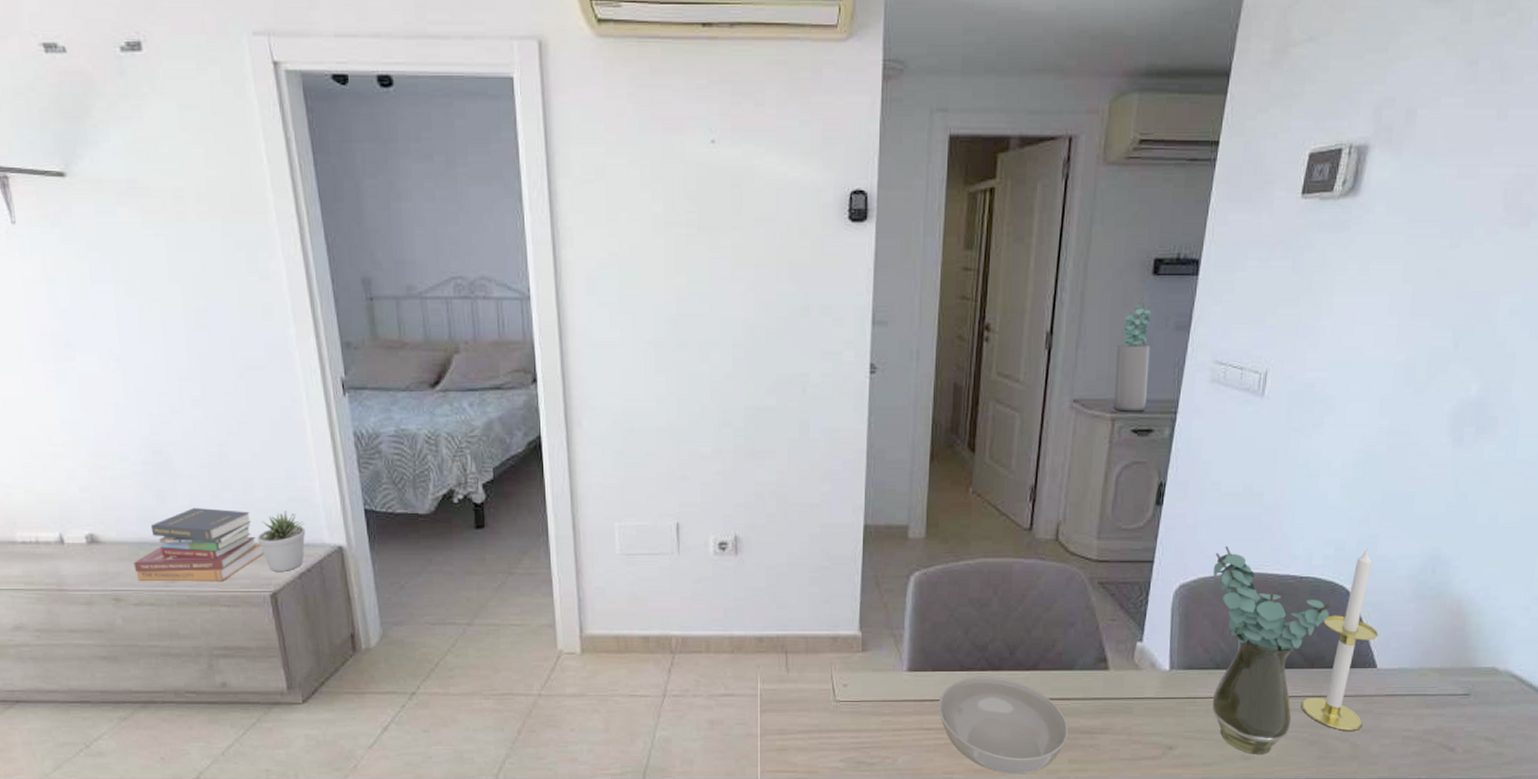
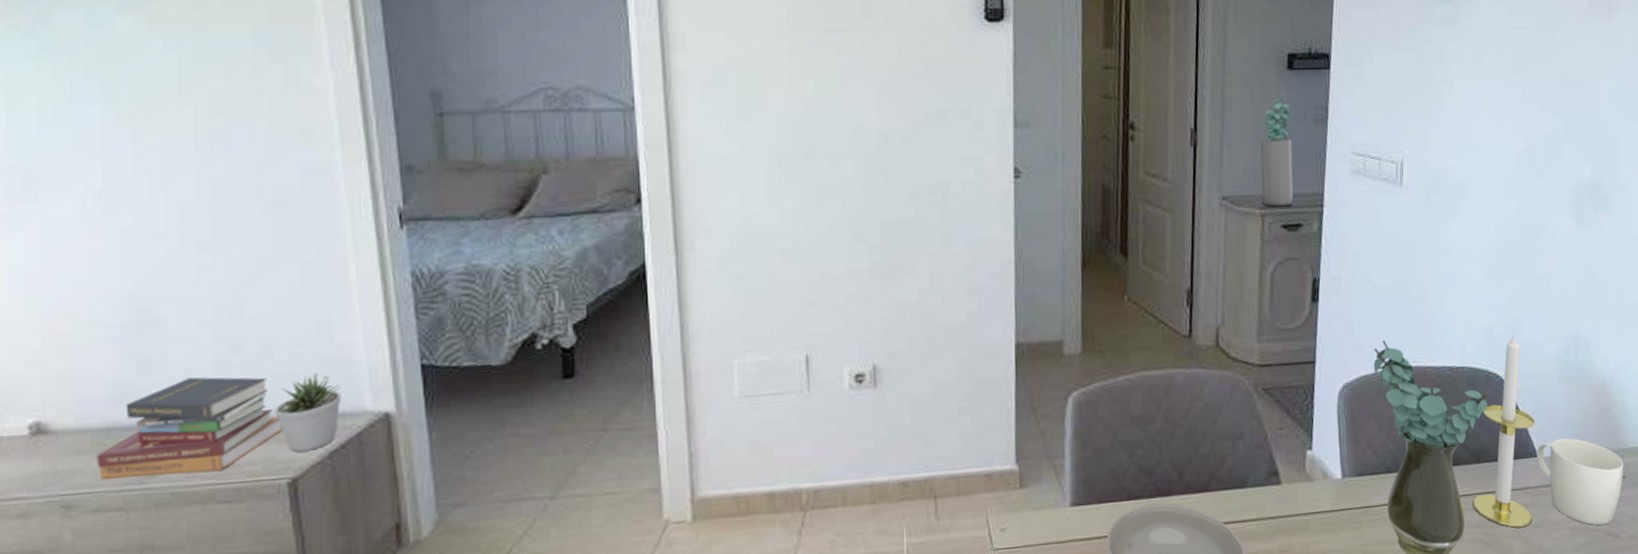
mug: none [1375,653,1470,738] -> present [1537,438,1624,526]

